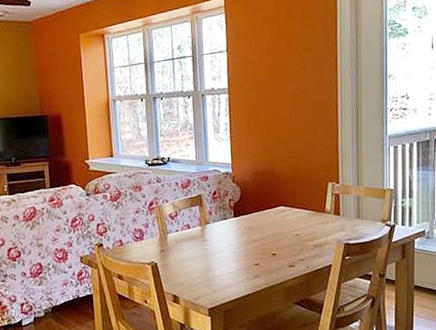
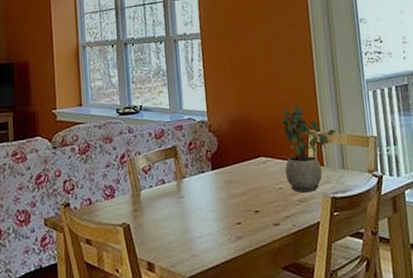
potted plant: none [300,158,353,239] -> present [278,104,335,193]

